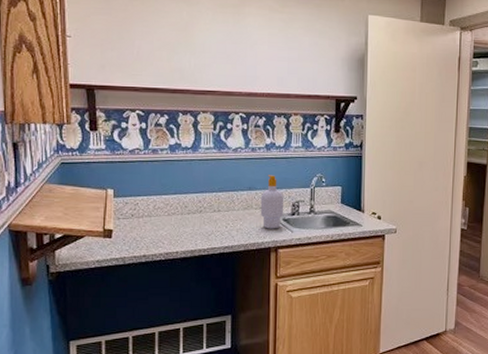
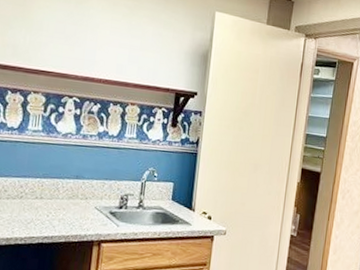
soap bottle: present [260,175,284,229] -> none [85,164,112,222]

